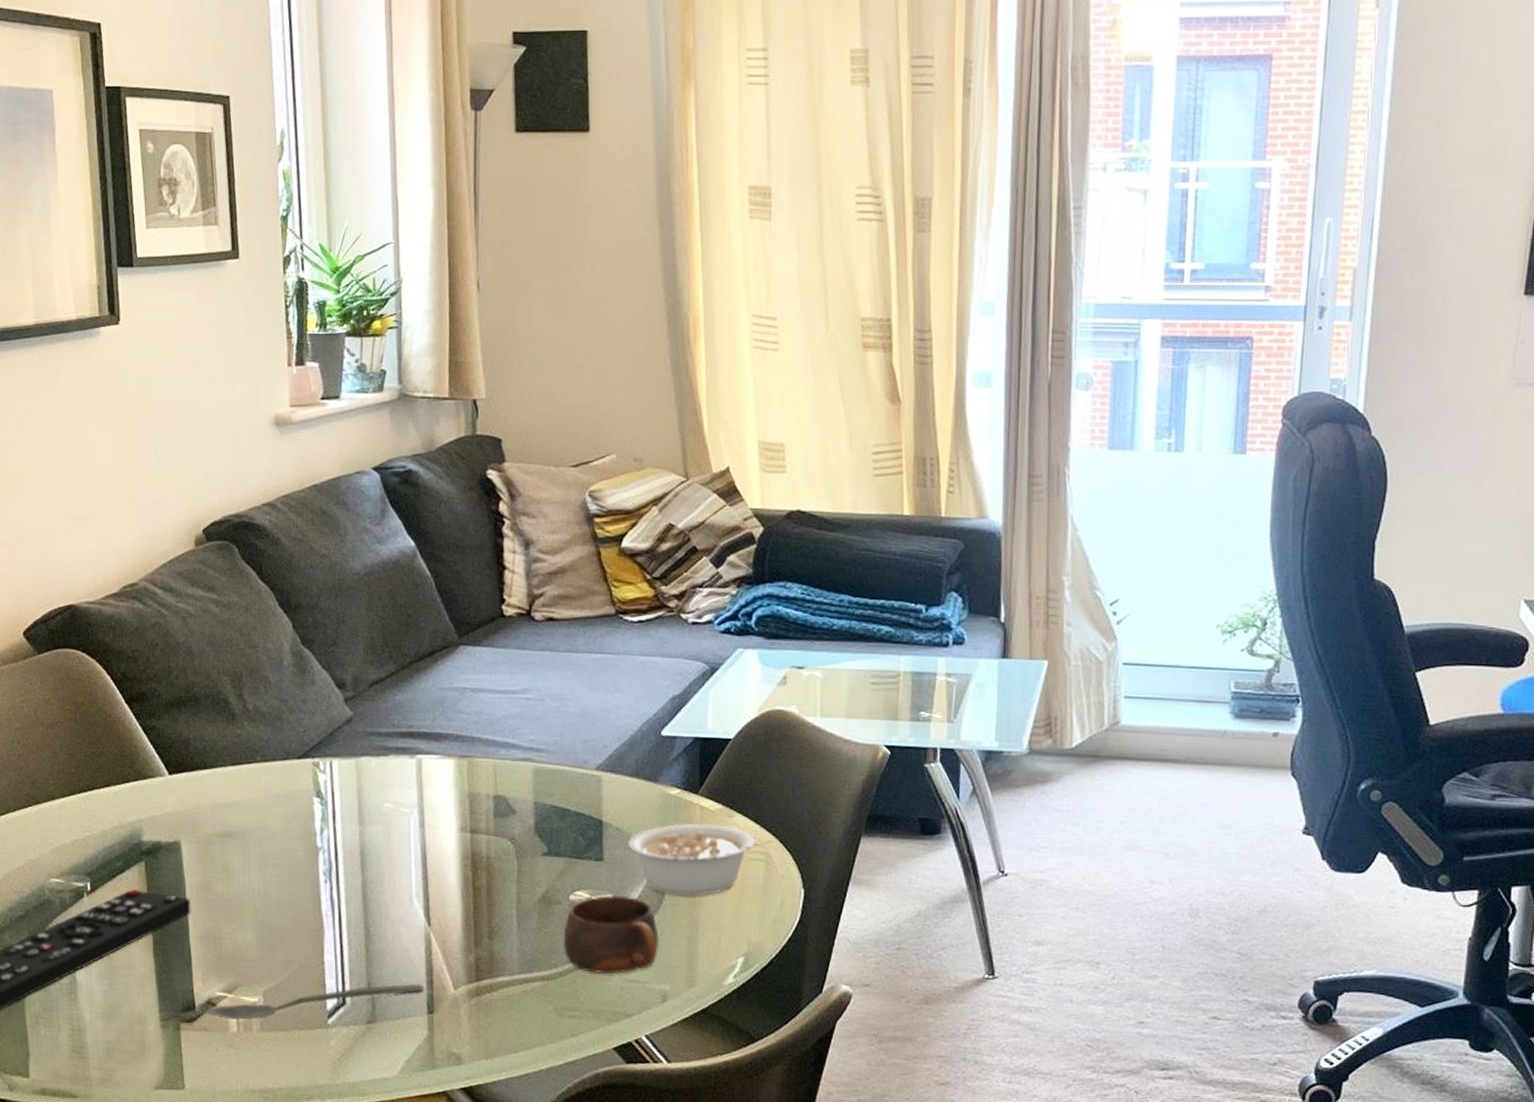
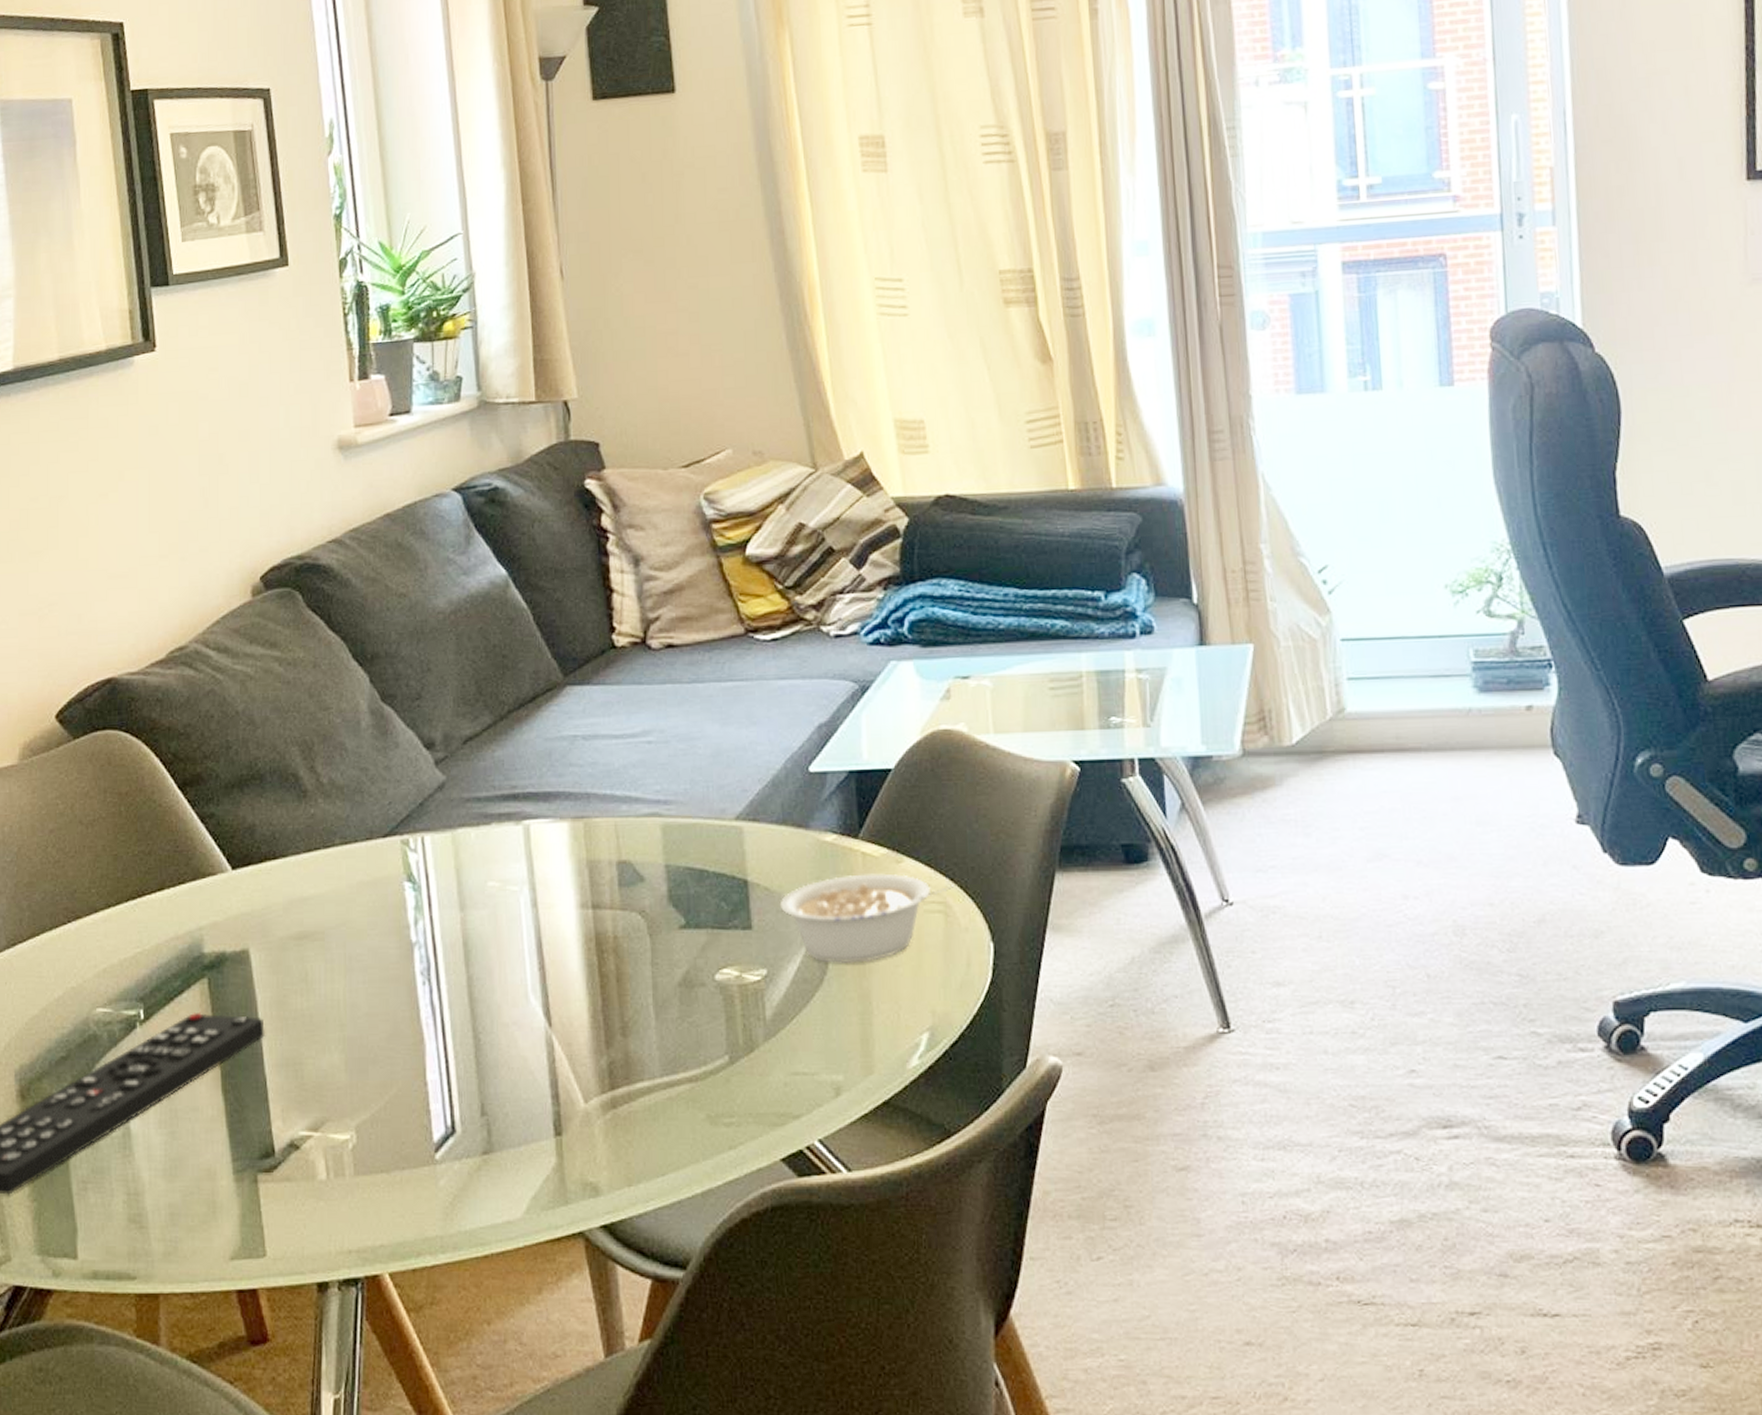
spoon: present [206,984,423,1020] -> none [288,1100,548,1165]
cup: present [563,894,660,974] -> none [711,969,827,1067]

